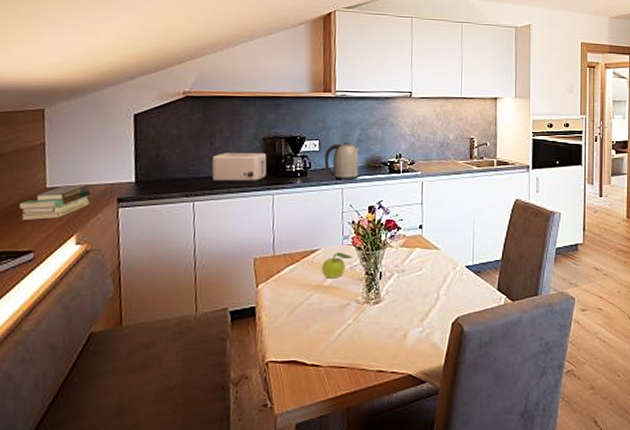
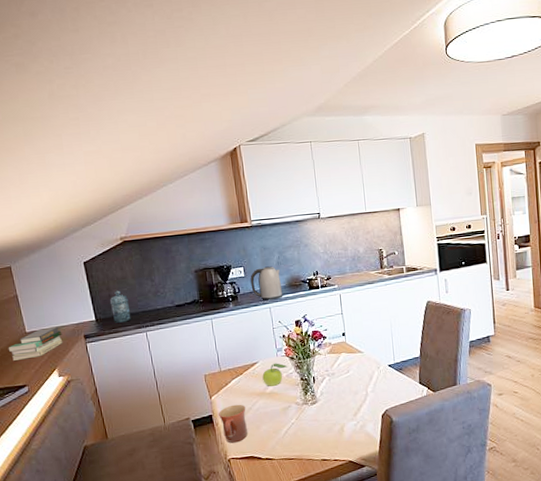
canister: none [156,150,180,188] -> present [109,290,132,323]
toaster: present [211,152,267,183] -> none [154,283,203,314]
mug: none [263,296,297,343] -> present [219,404,248,443]

